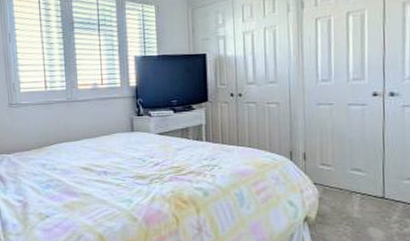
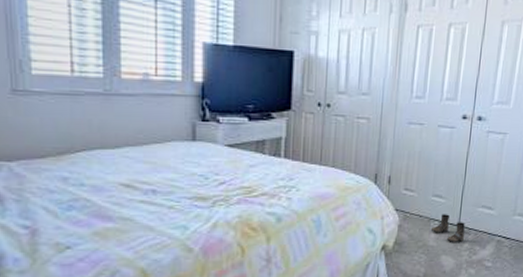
boots: none [353,187,392,216] -> present [430,214,466,244]

